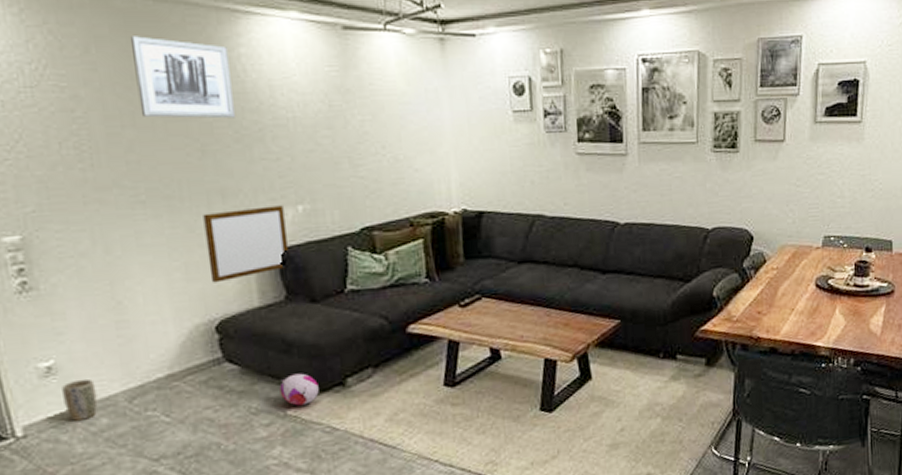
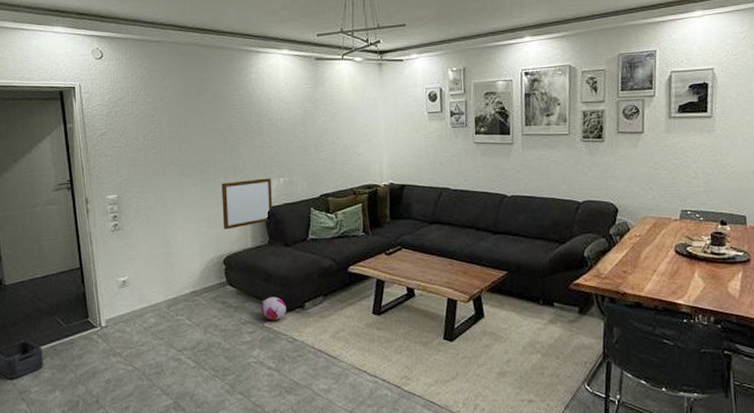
plant pot: present [62,378,98,421] -> none [130,290,149,319]
wall art: present [131,36,237,119] -> none [189,69,246,121]

